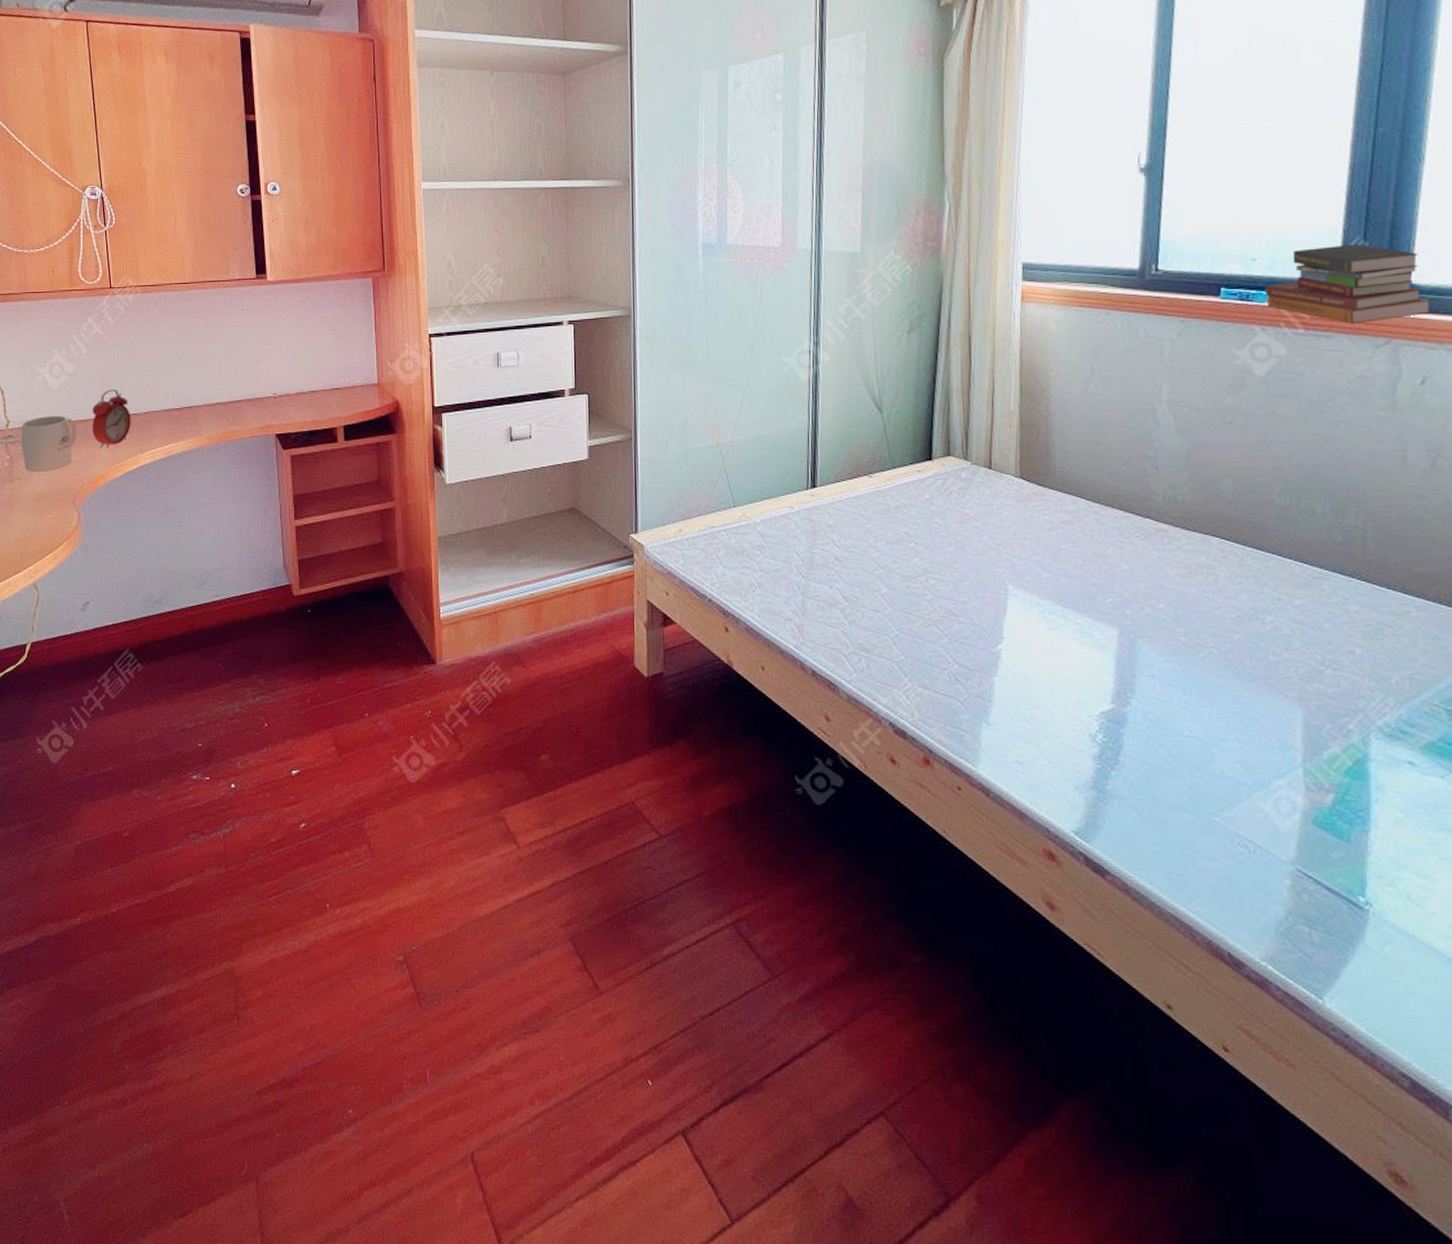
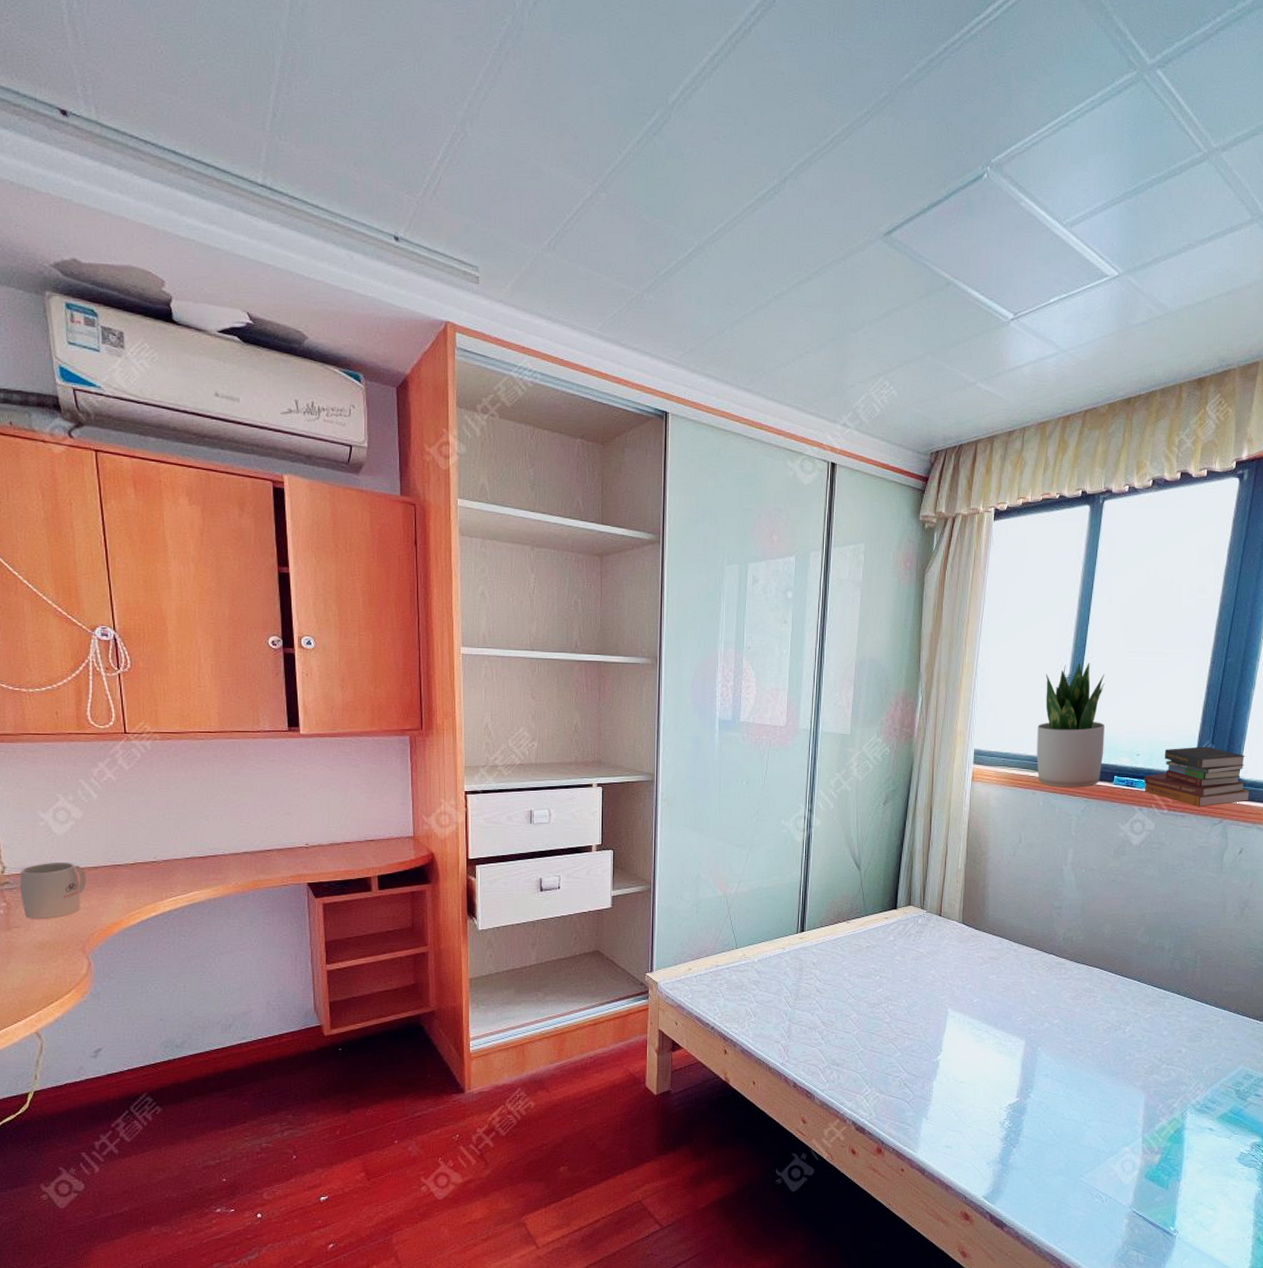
alarm clock: present [92,389,131,449] -> none [104,836,149,896]
planter: none [1106,148,1204,306] -> present [1036,663,1105,788]

